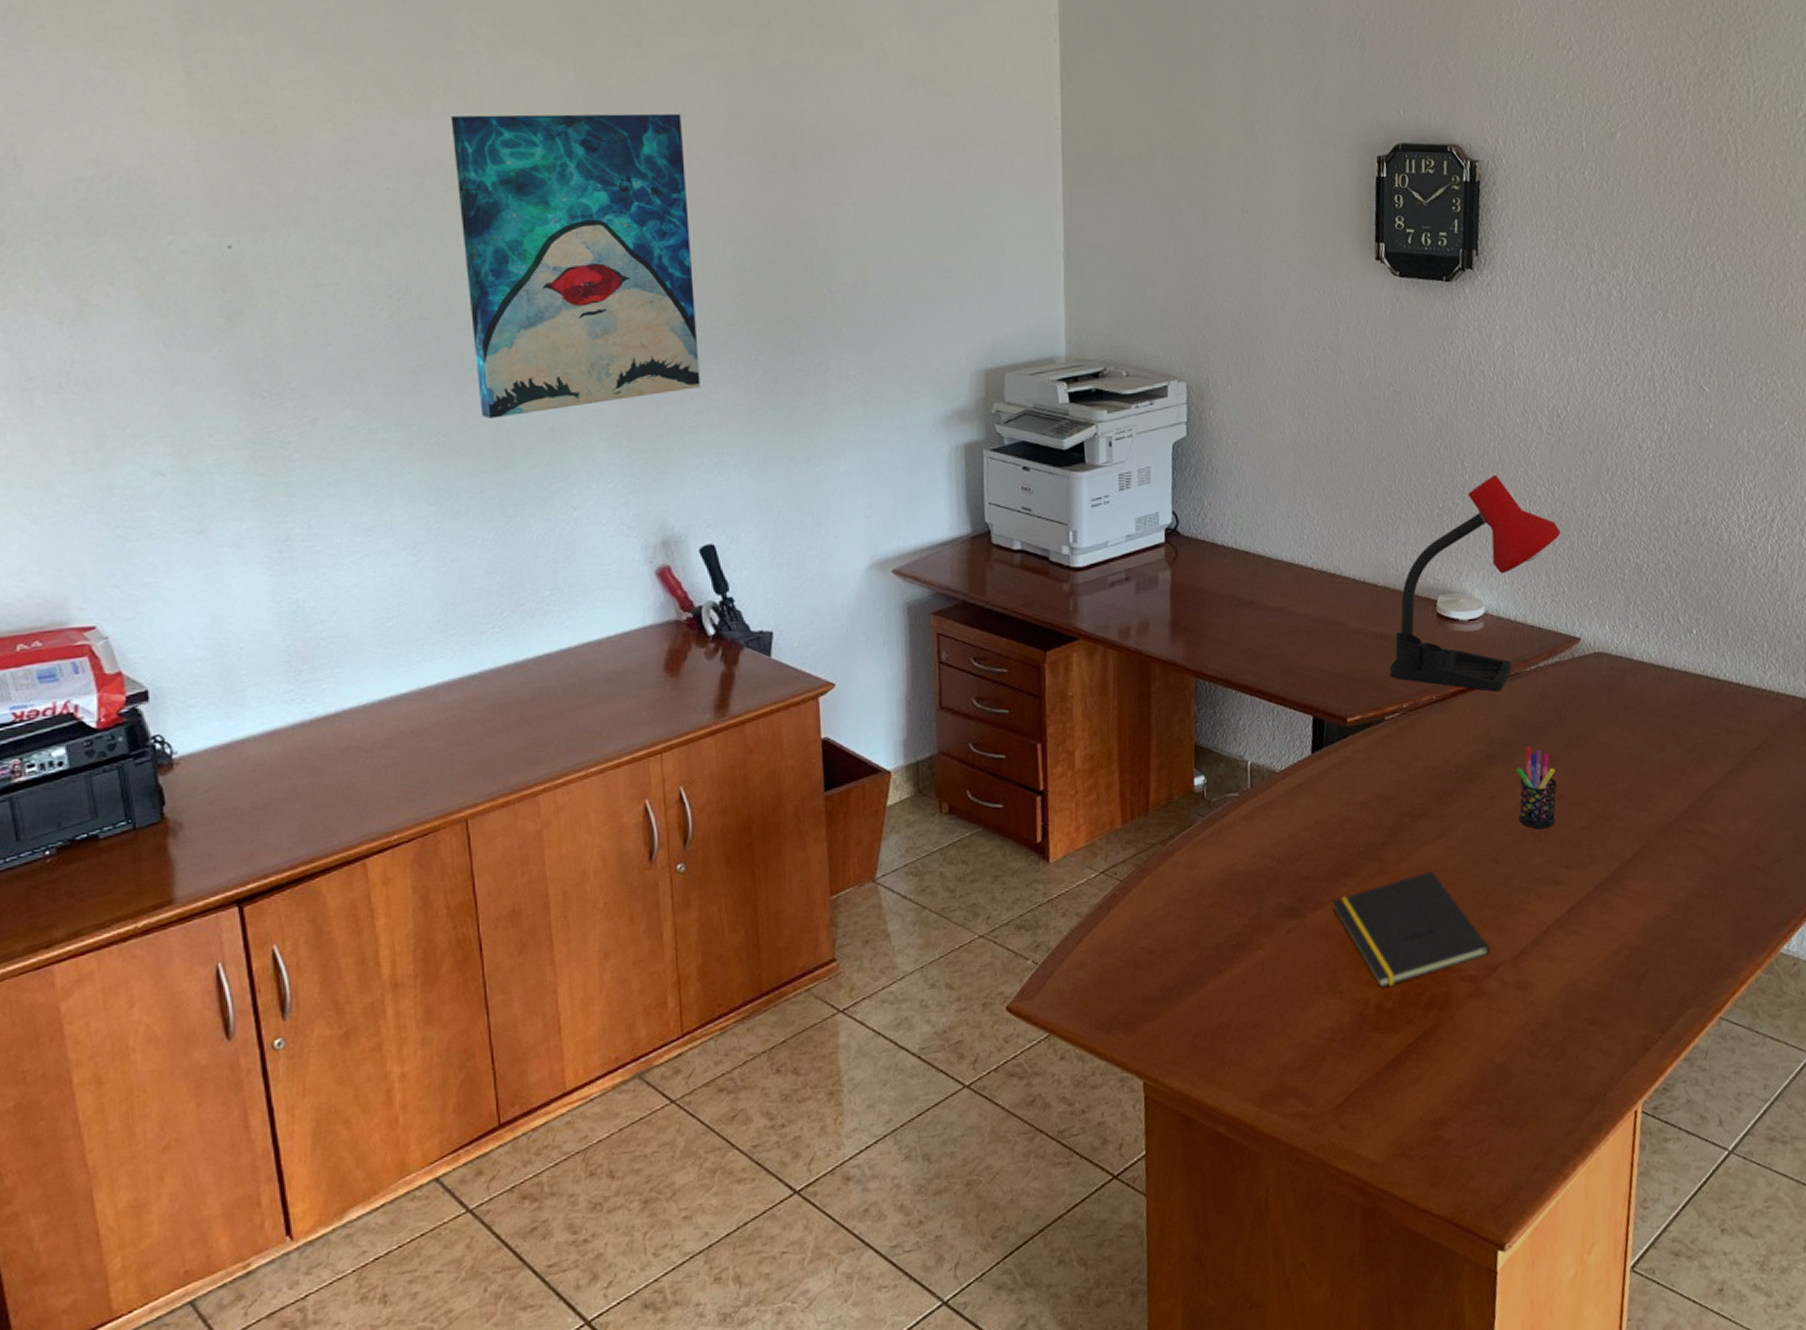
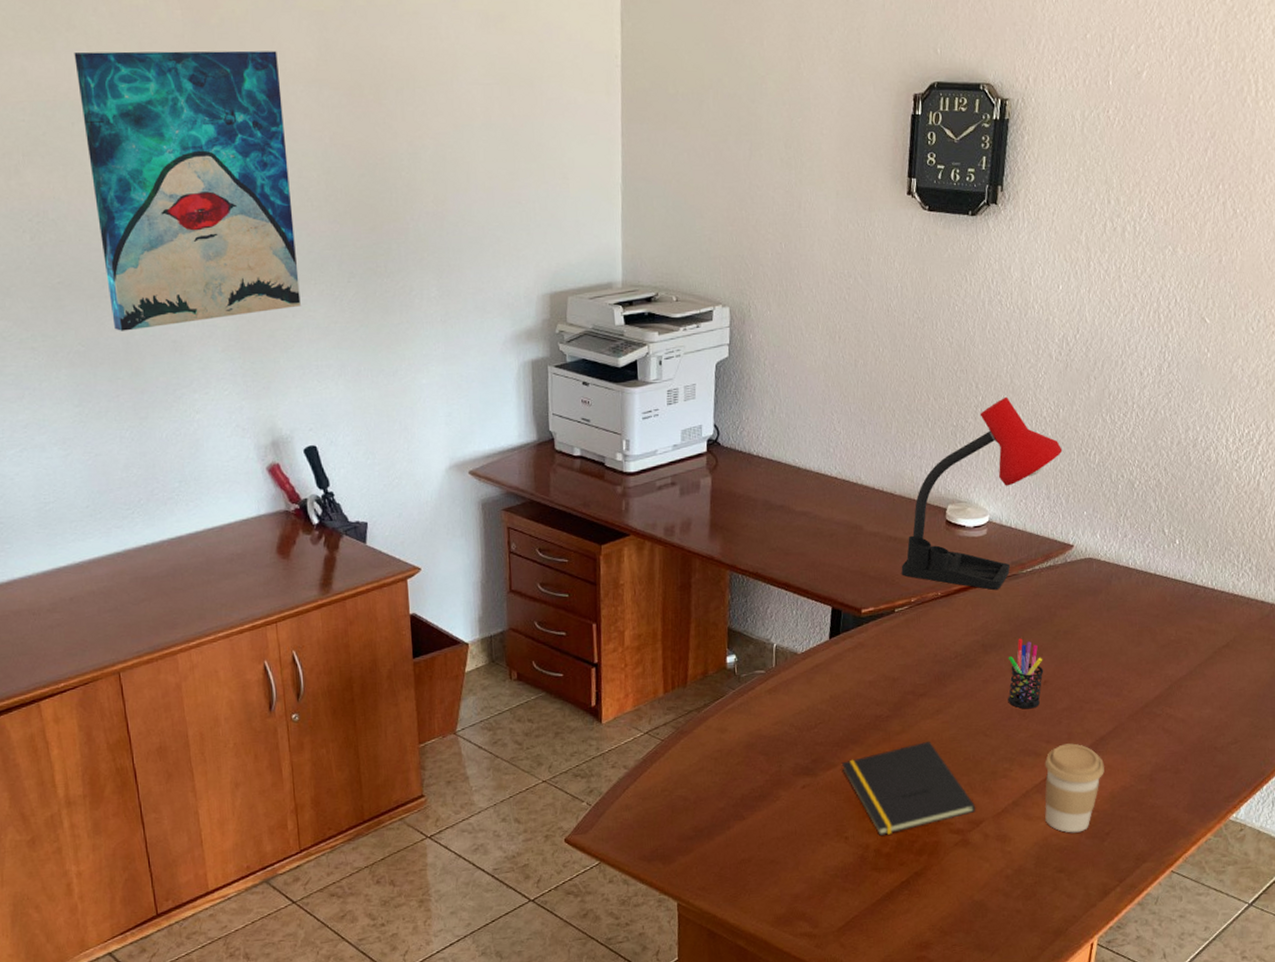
coffee cup: none [1565,868,1634,976] -> present [1044,743,1104,833]

